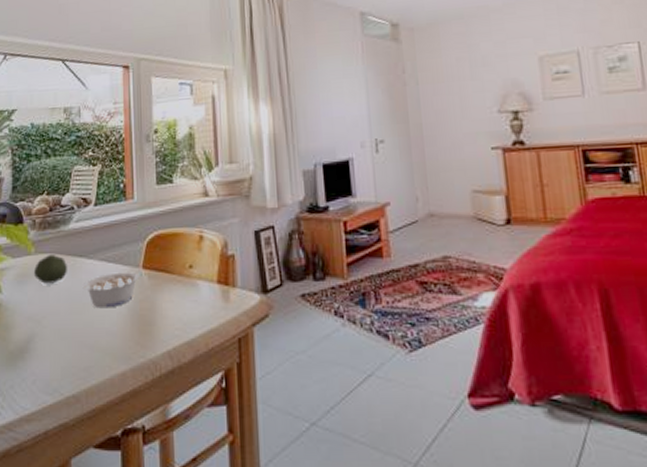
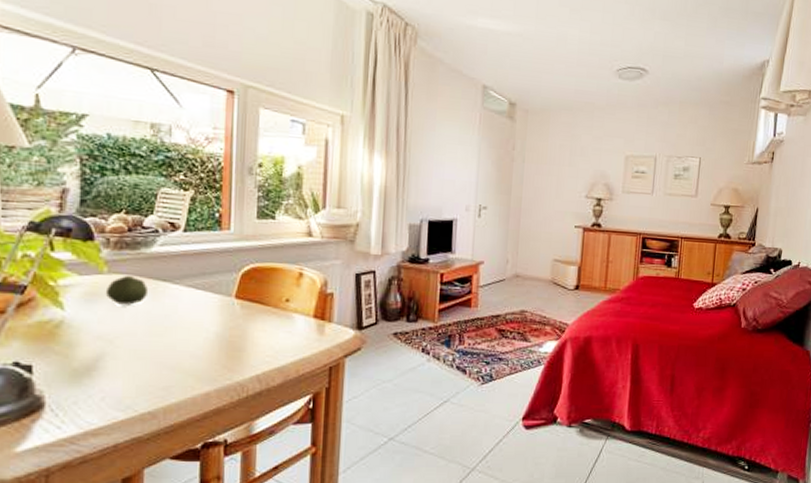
legume: present [82,272,140,309] -> none [165,299,232,333]

